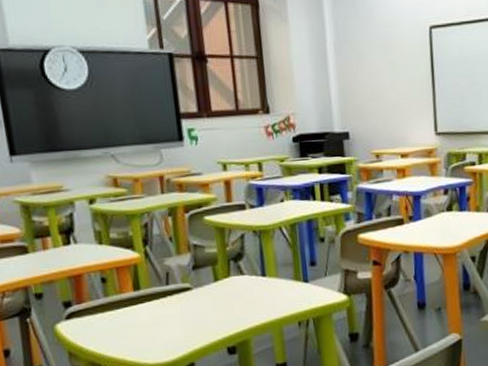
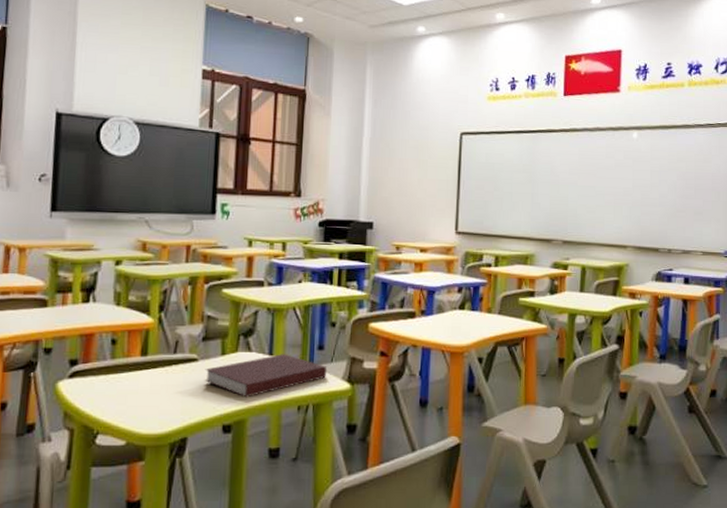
notebook: none [200,273,323,320] -> present [205,354,327,398]

